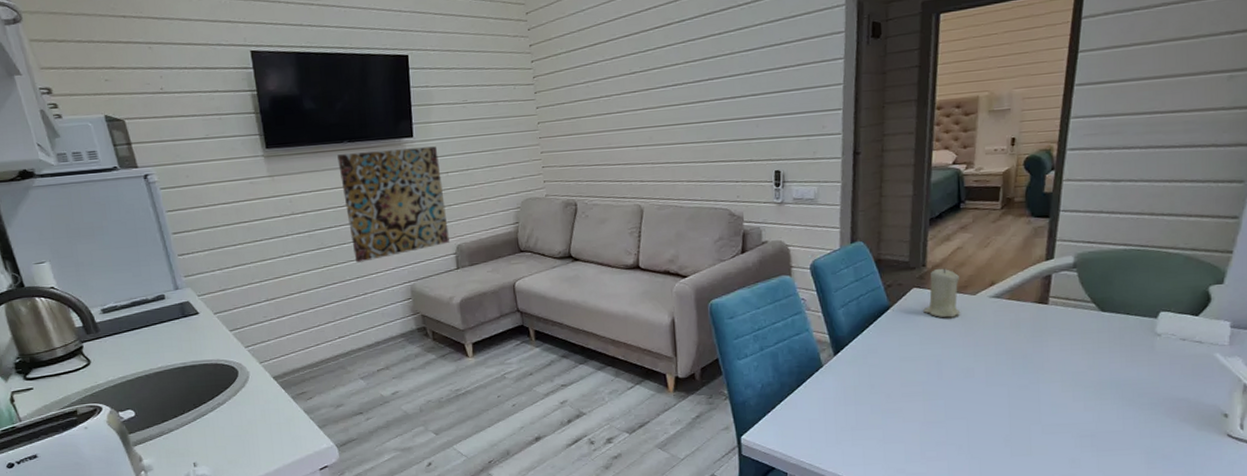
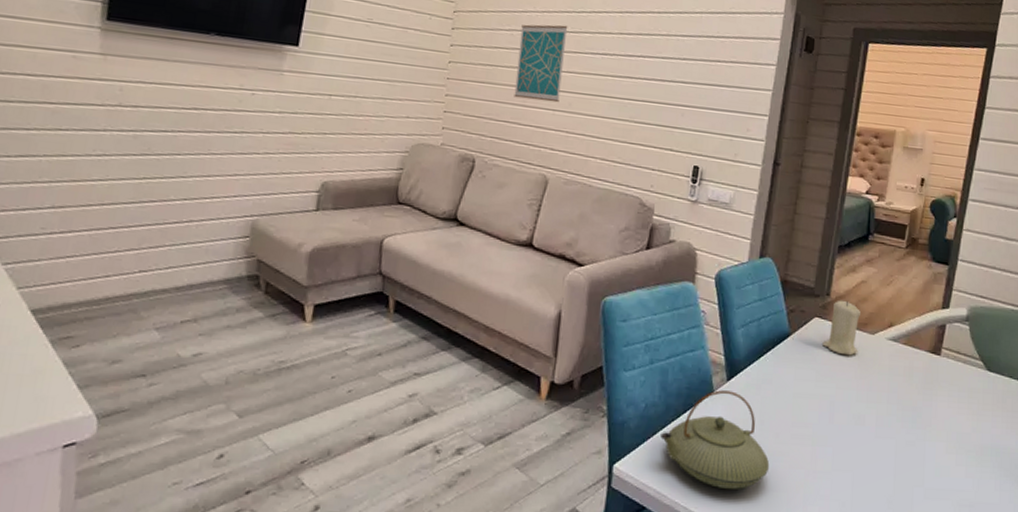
wall art: present [337,146,449,262] -> none [187,47,325,182]
wall art: none [595,66,641,142] -> present [514,24,568,103]
teapot: none [779,363,885,446] -> present [661,390,770,490]

